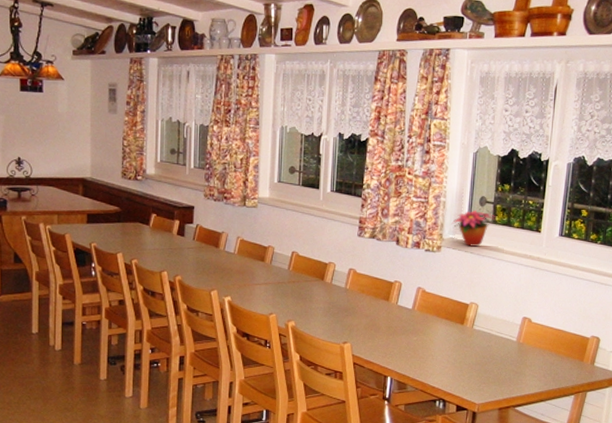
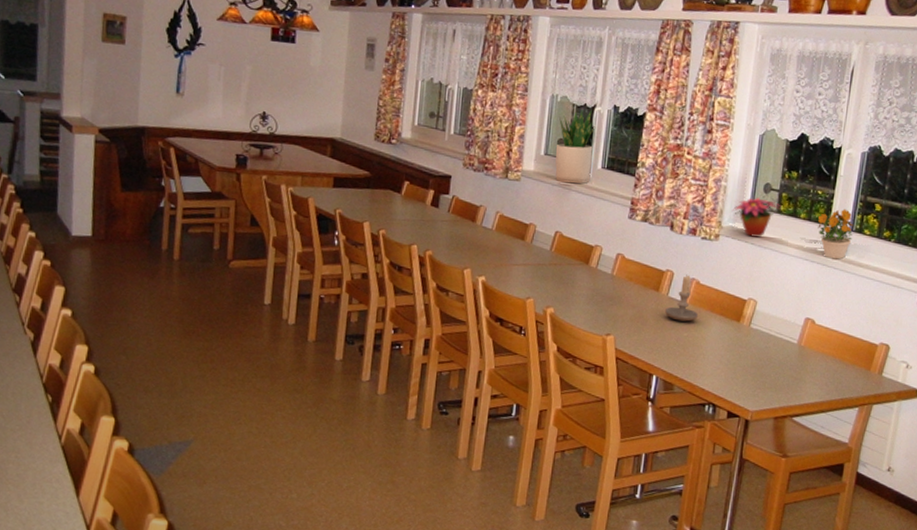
planter: none [288,138,322,207] -> present [555,109,595,184]
candle: none [396,284,425,327] -> present [665,274,698,322]
flowerpot: none [530,216,563,263] -> present [818,208,853,260]

